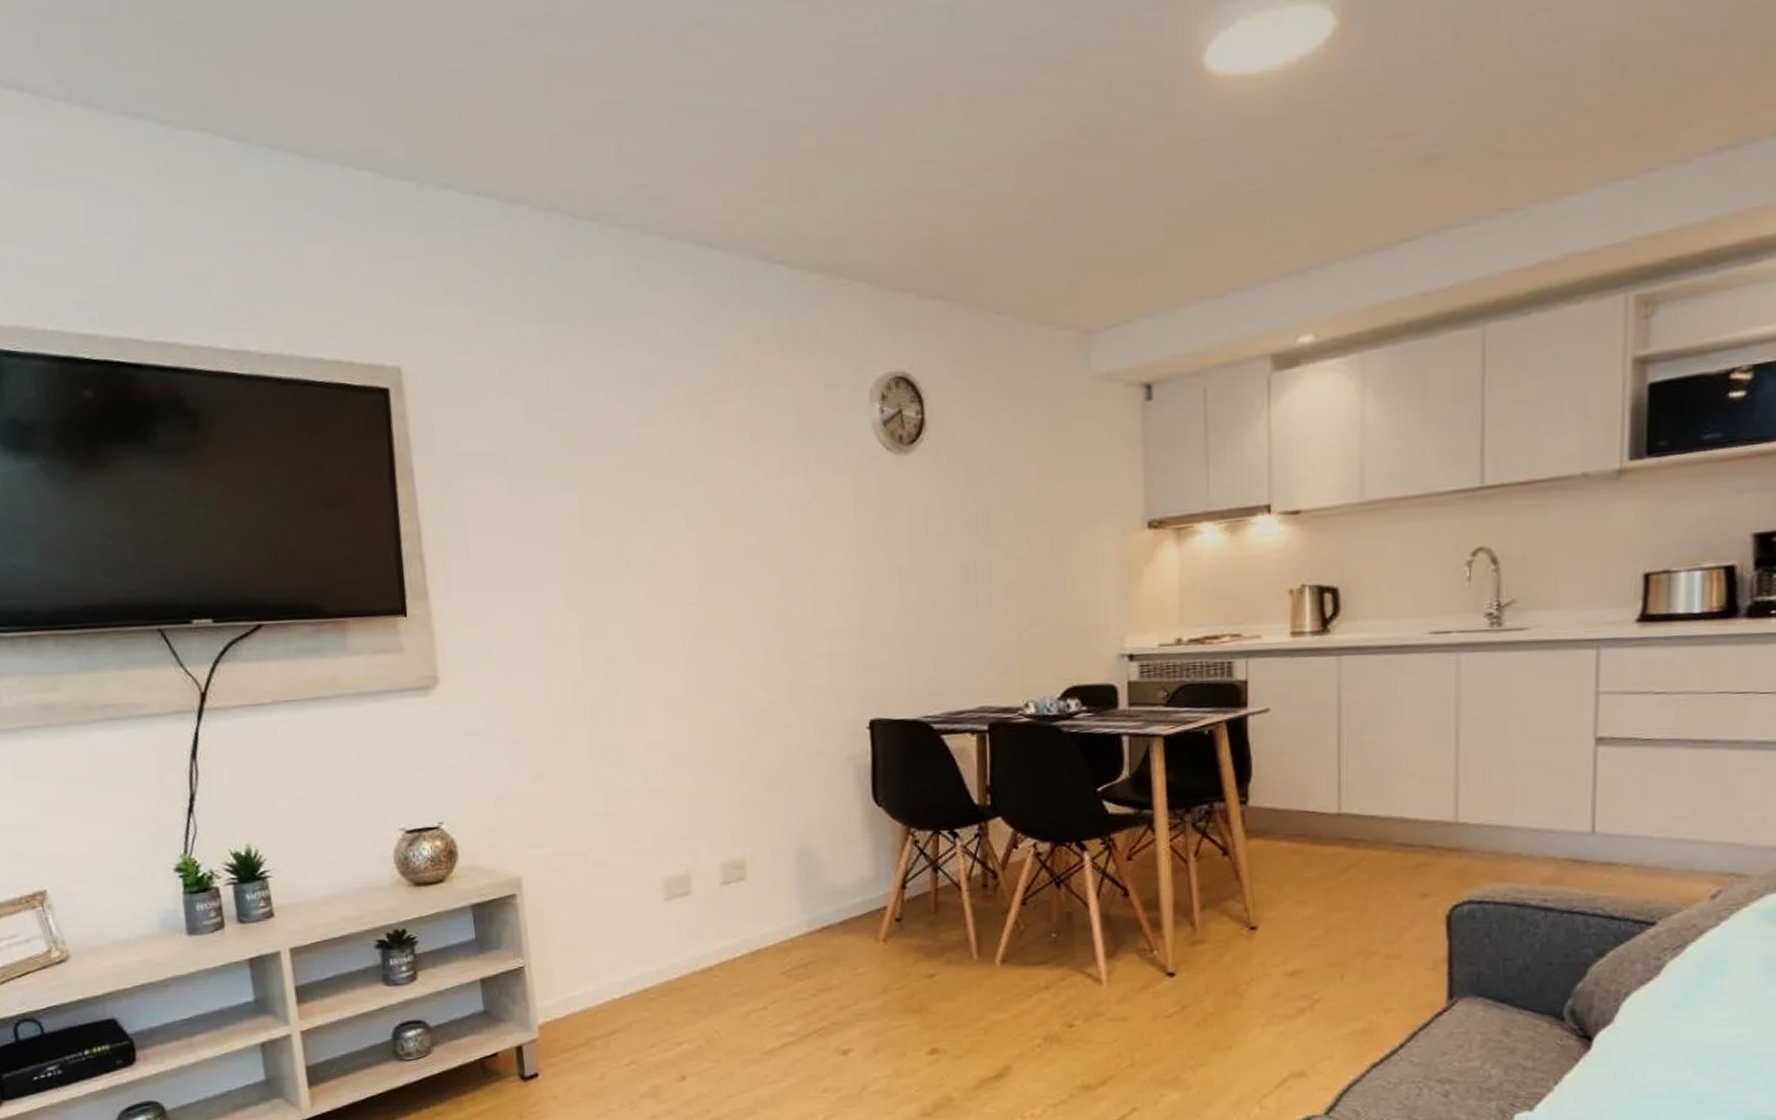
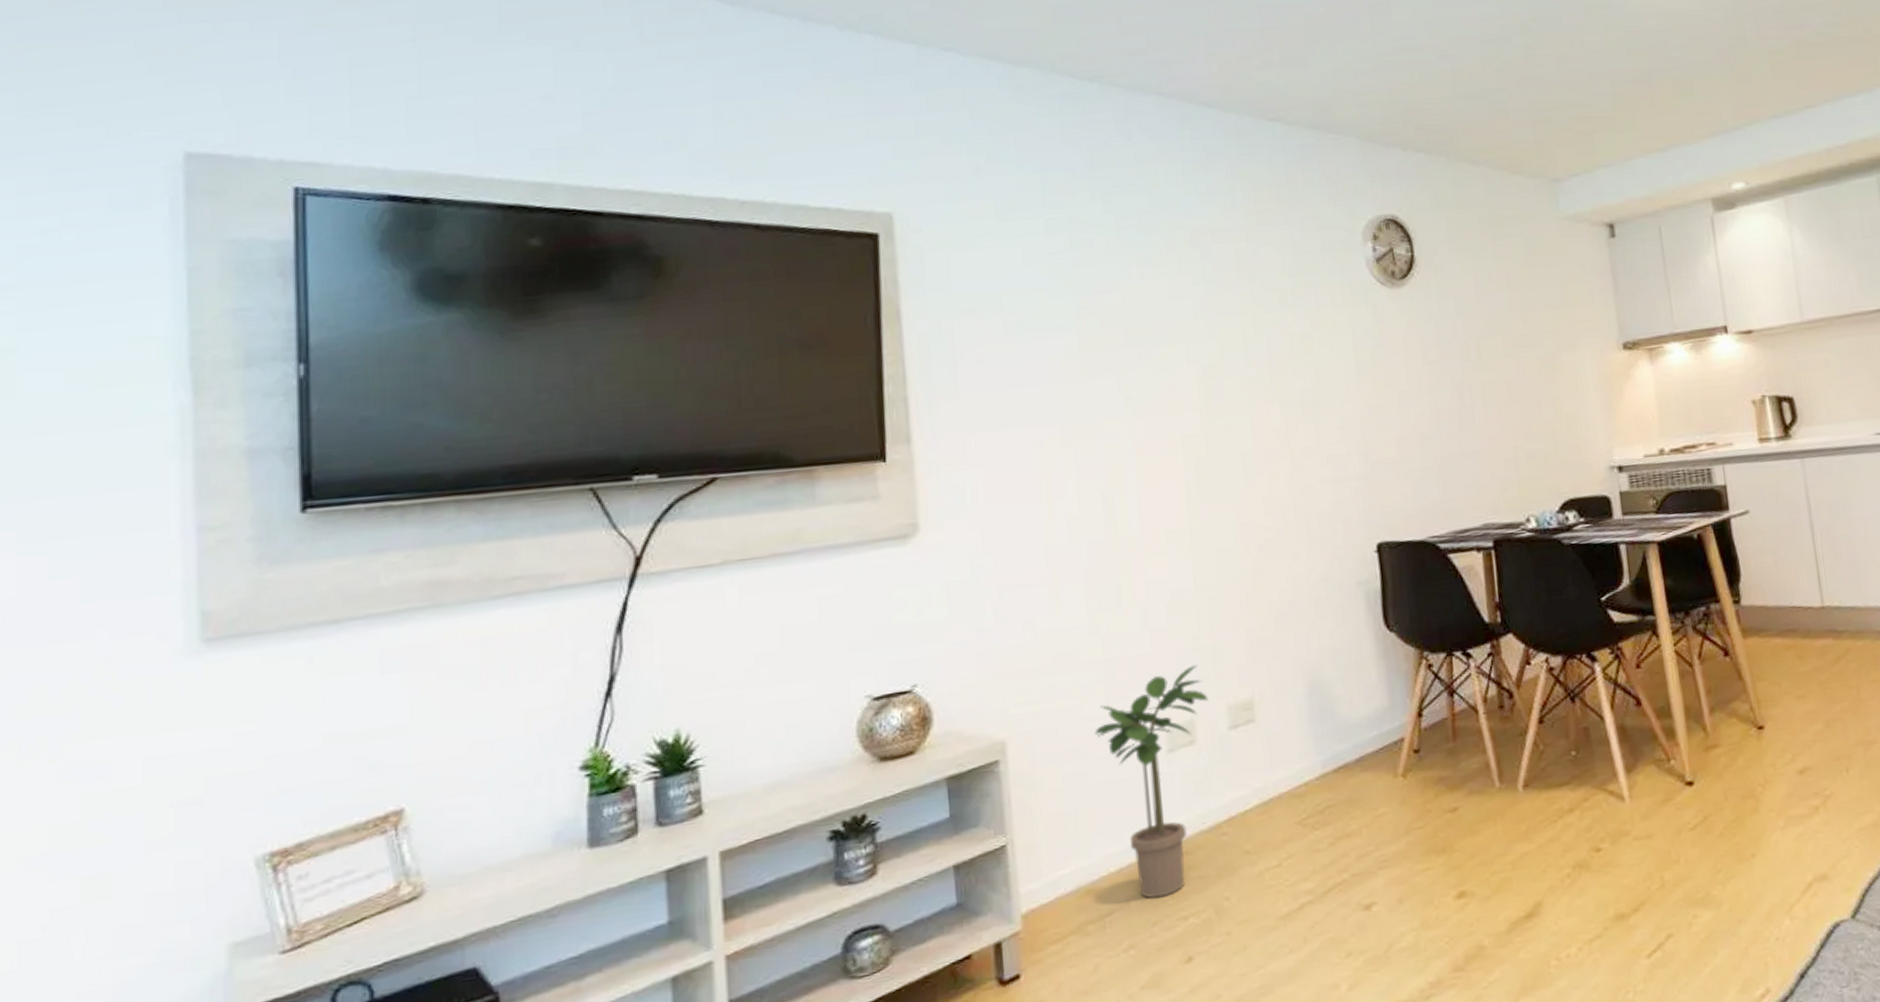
potted plant: none [599,824,703,1025] -> present [1094,665,1209,899]

